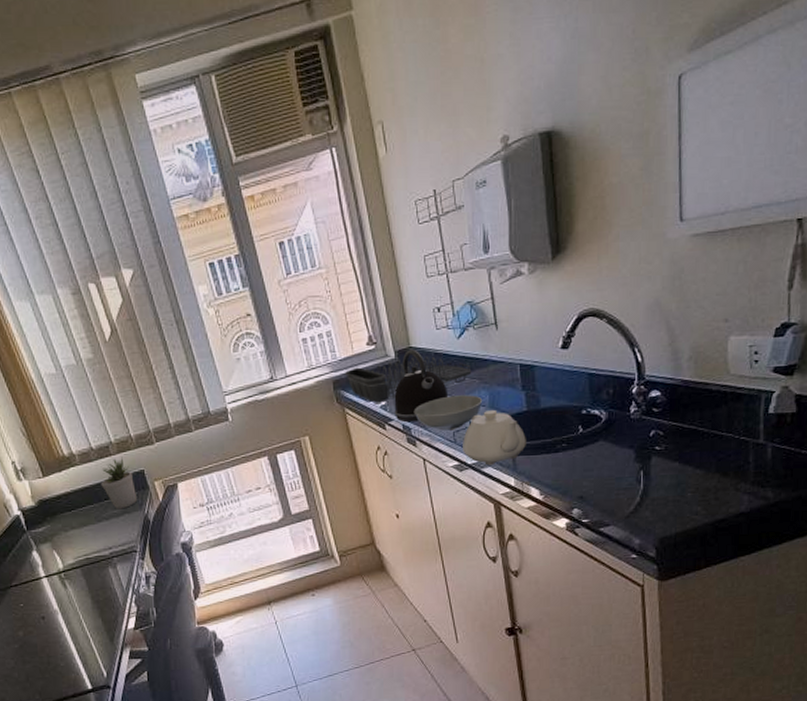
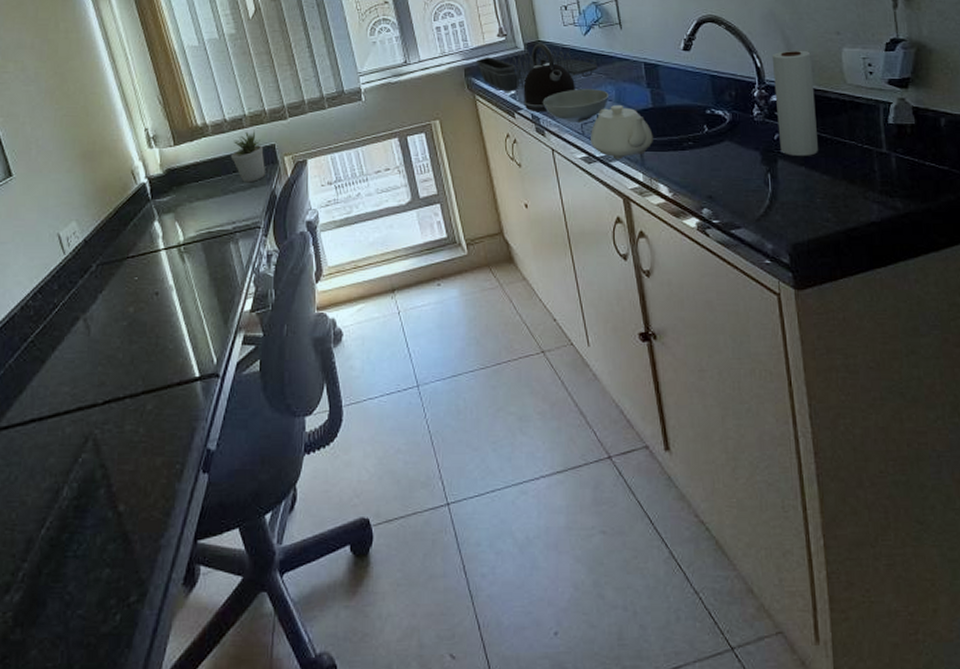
paper towel roll: none [654,339,696,452] -> present [771,49,818,156]

